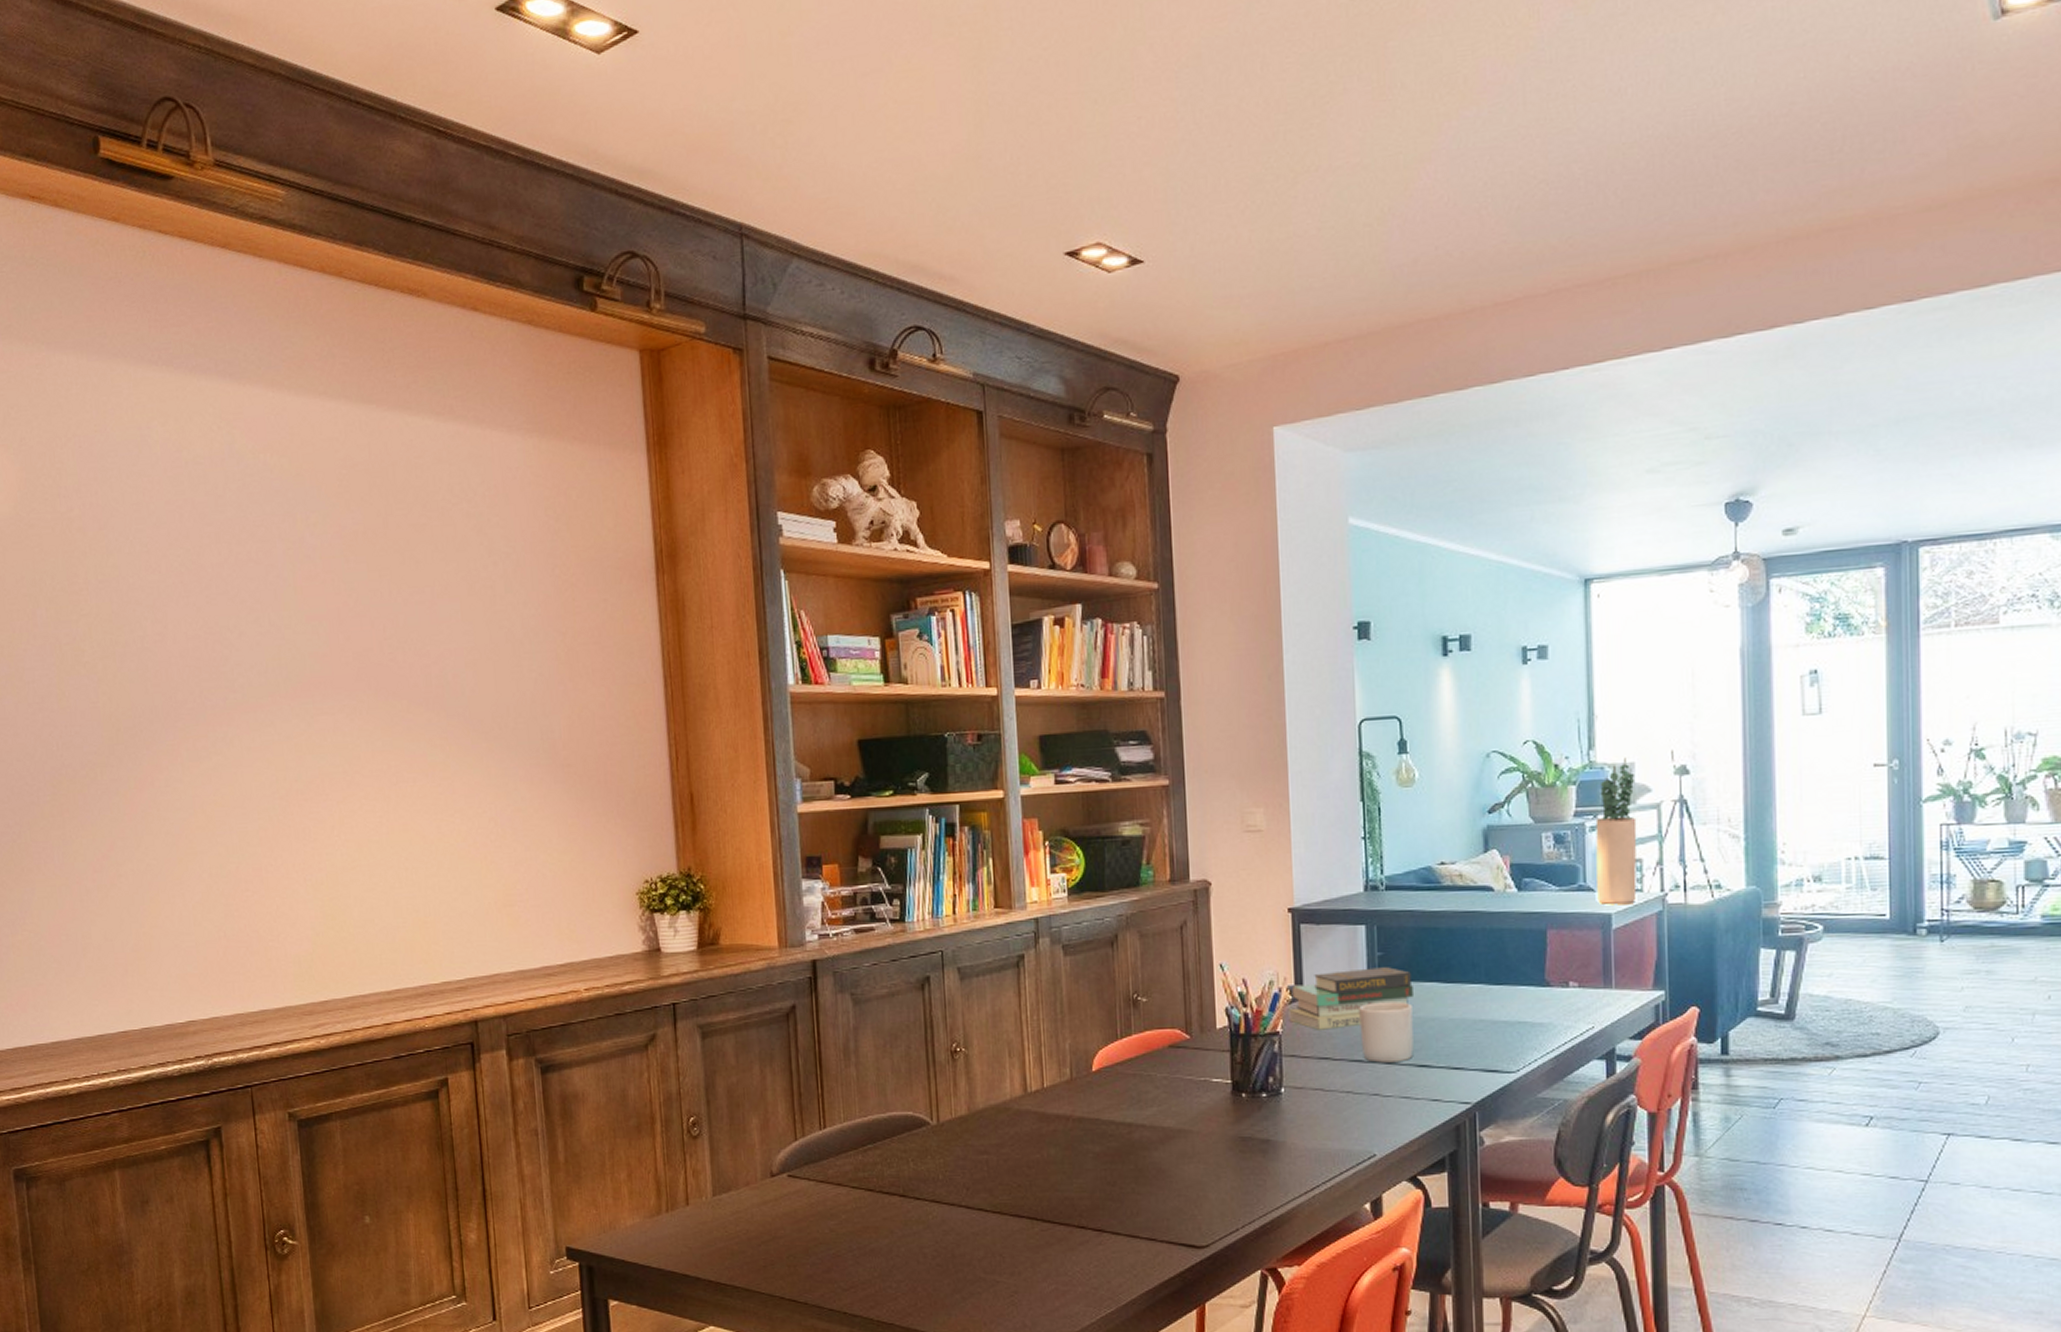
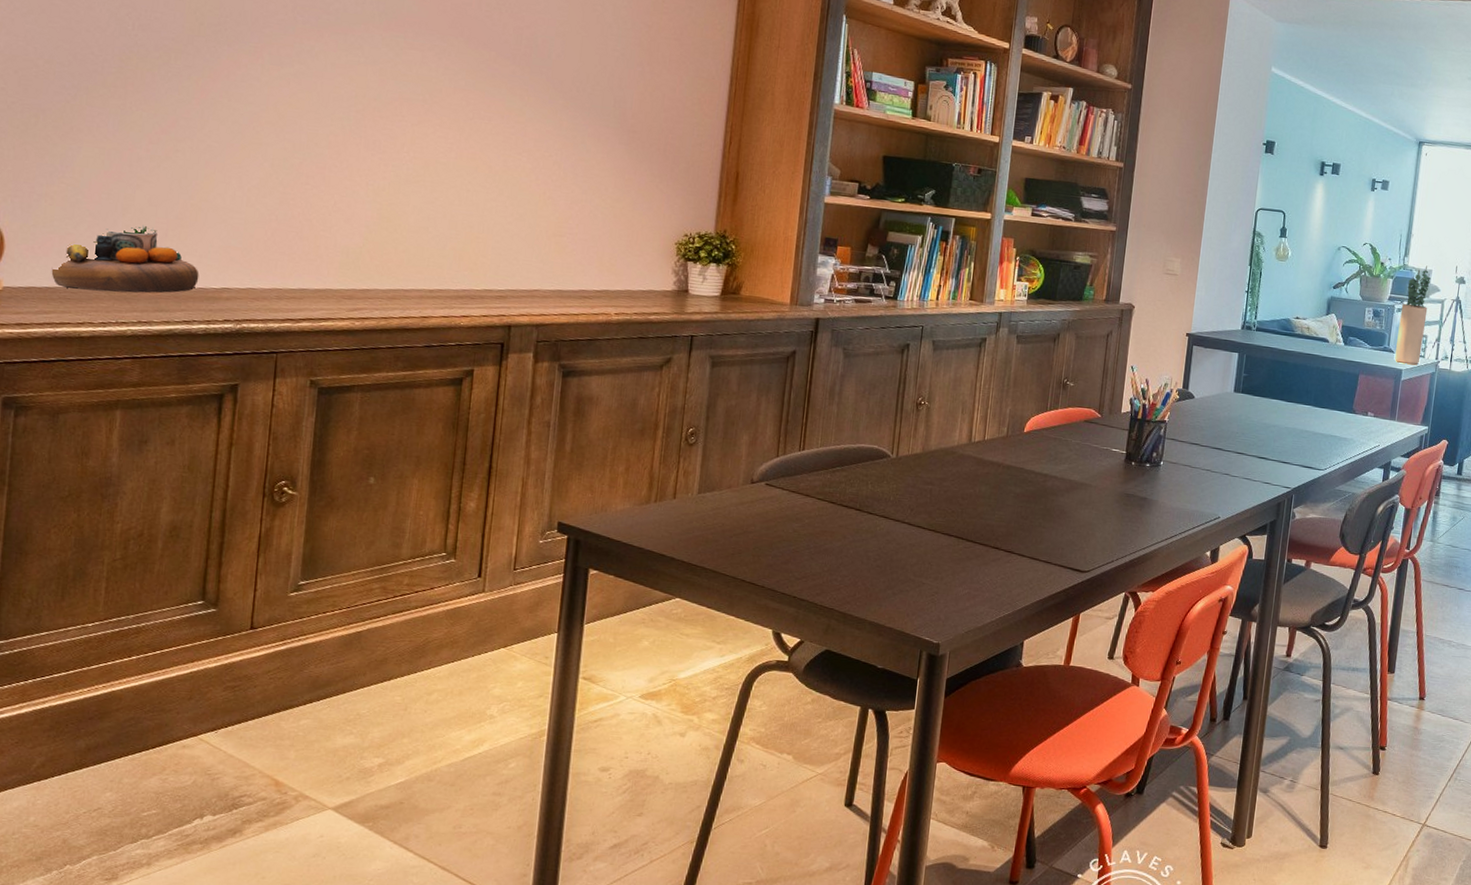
decorative bowl: none [31,965,165,1044] -> present [51,226,199,294]
books: present [1289,967,1413,1030] -> none [1174,382,1264,424]
mug: present [1359,1001,1414,1063] -> none [1222,408,1262,454]

